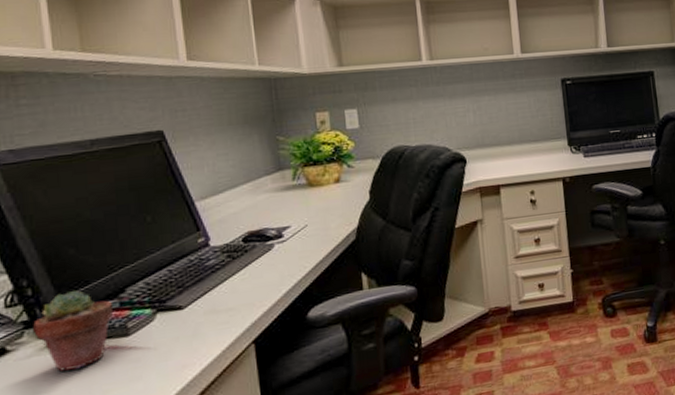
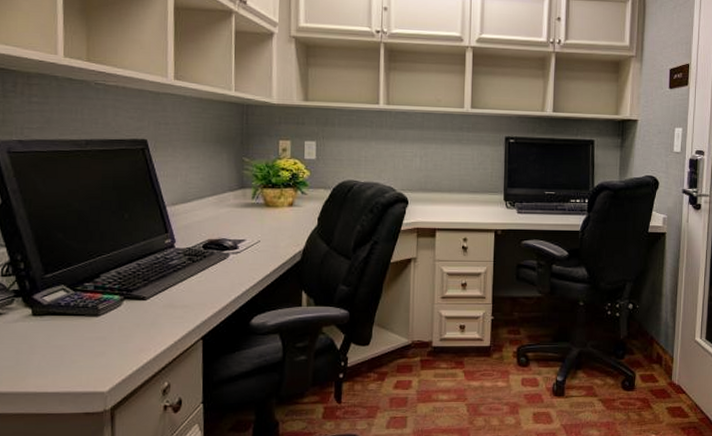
potted succulent: present [33,291,113,371] -> none [22,270,88,339]

